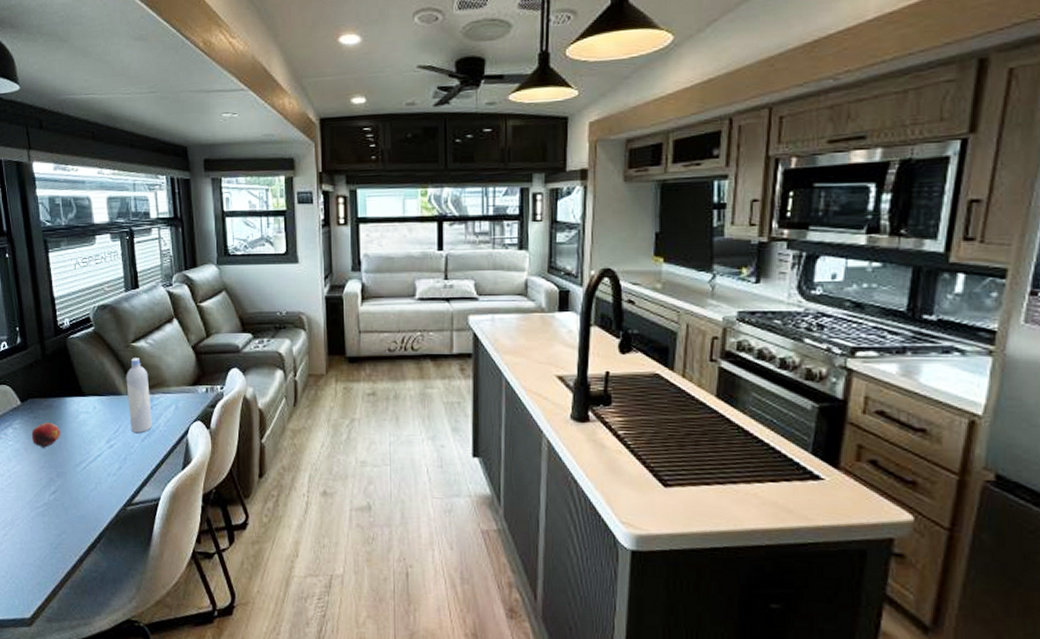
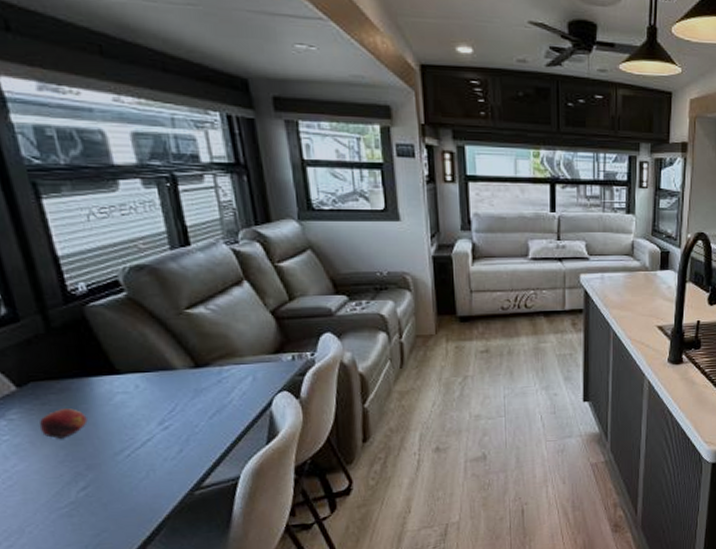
bottle: present [126,358,152,433] -> none [180,326,223,410]

